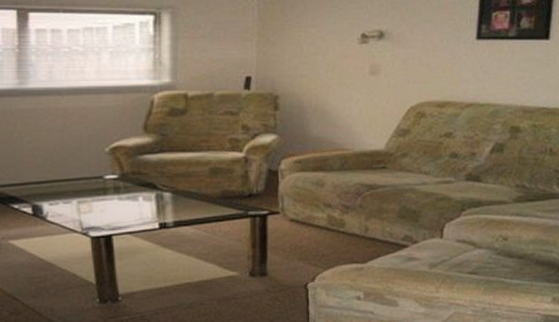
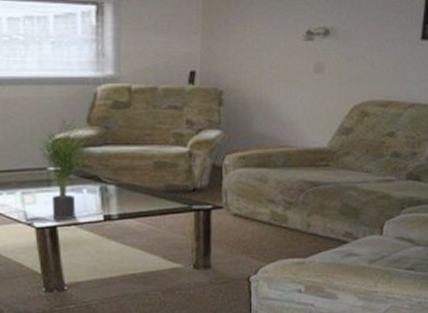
potted plant: none [92,127,145,228] -> present [35,119,89,219]

